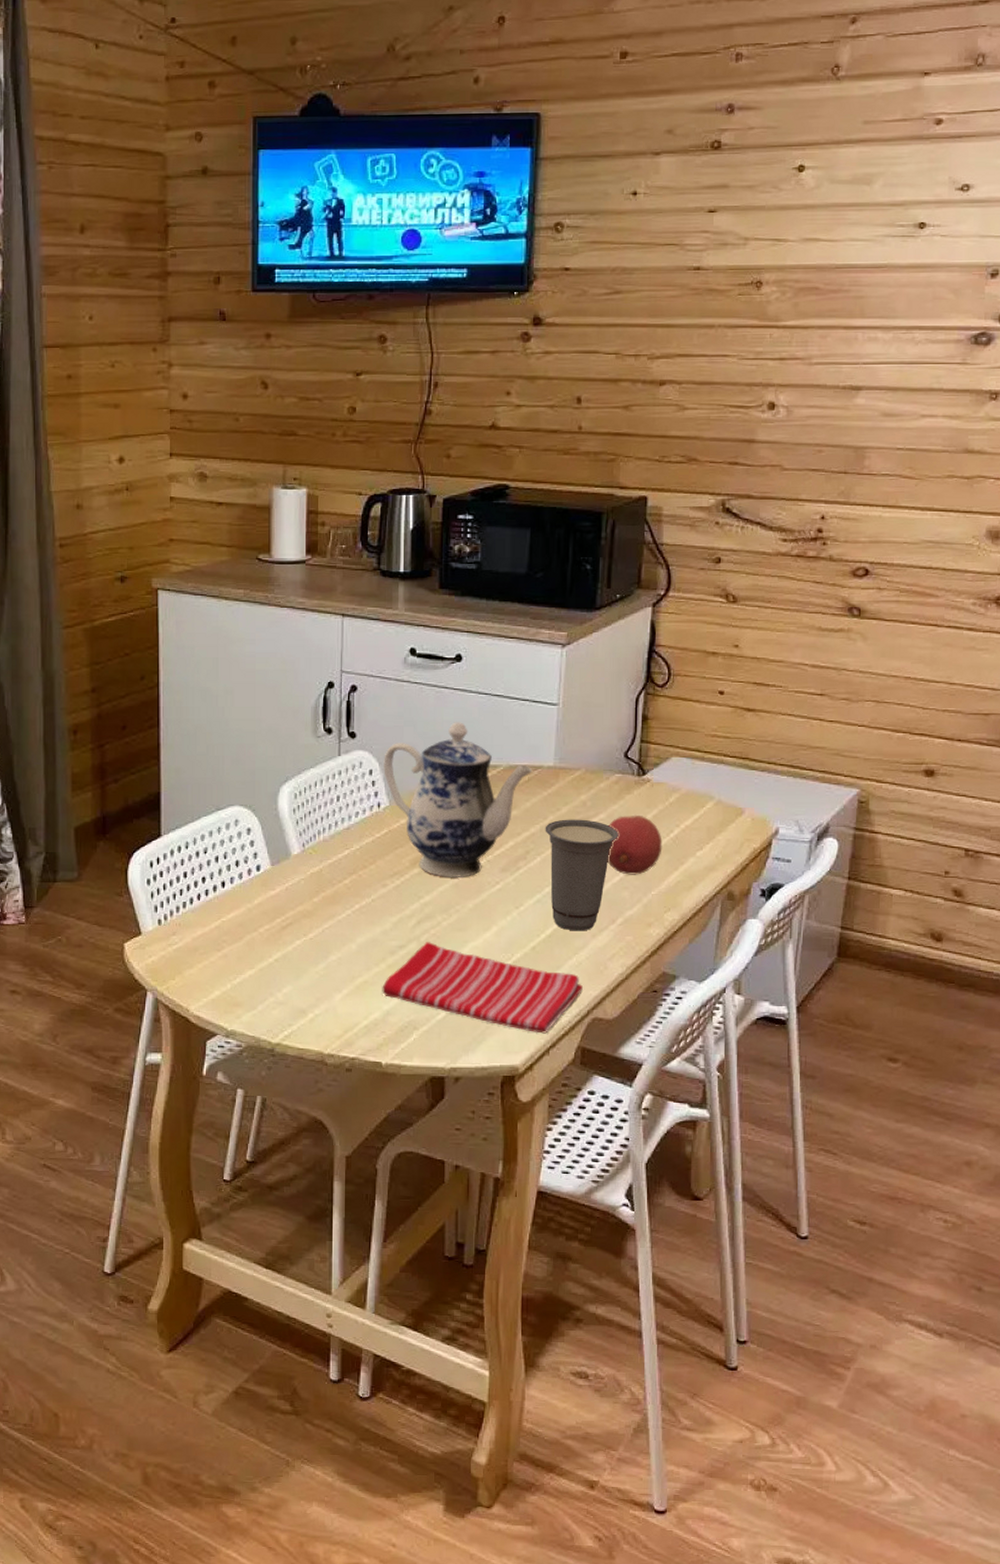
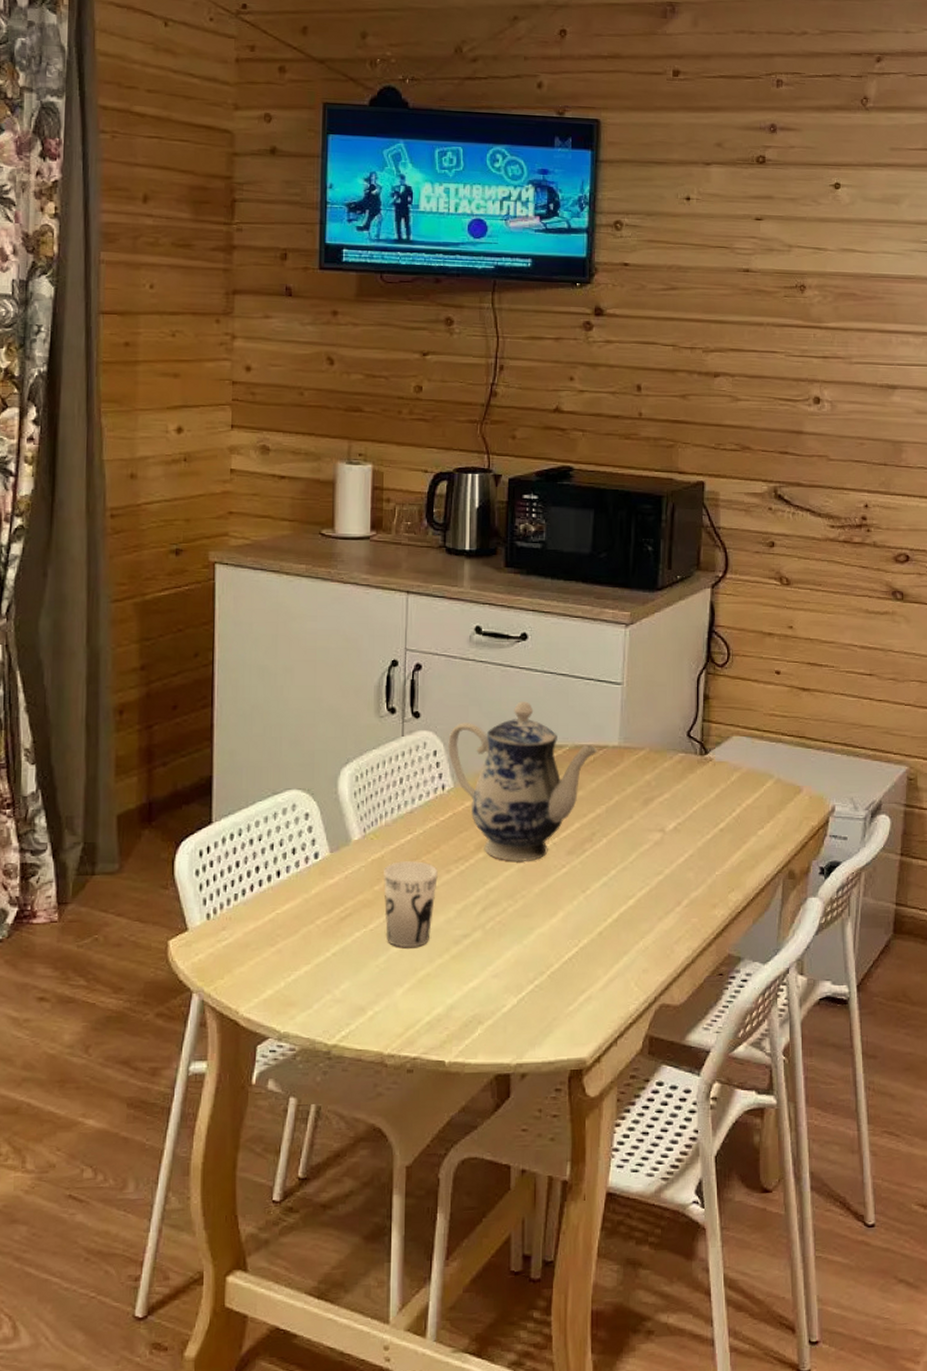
cup: none [322,874,374,956] -> present [384,860,438,947]
dish towel: present [382,942,583,1034] -> none [445,930,650,1023]
cup: present [545,819,619,931] -> none [610,799,683,915]
fruit: present [607,814,663,875] -> none [672,794,725,855]

